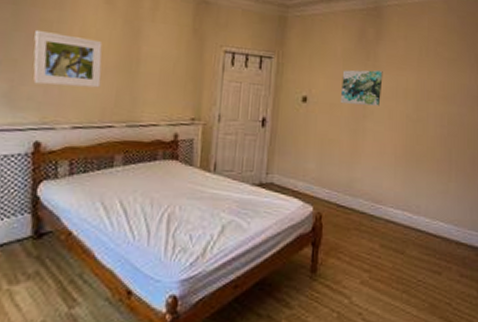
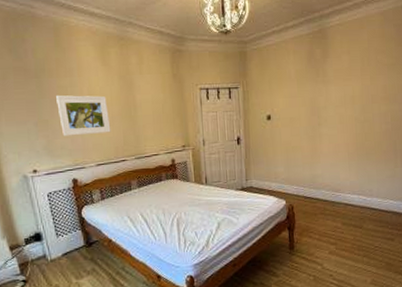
wall art: present [340,70,383,106] -> none [297,84,332,117]

